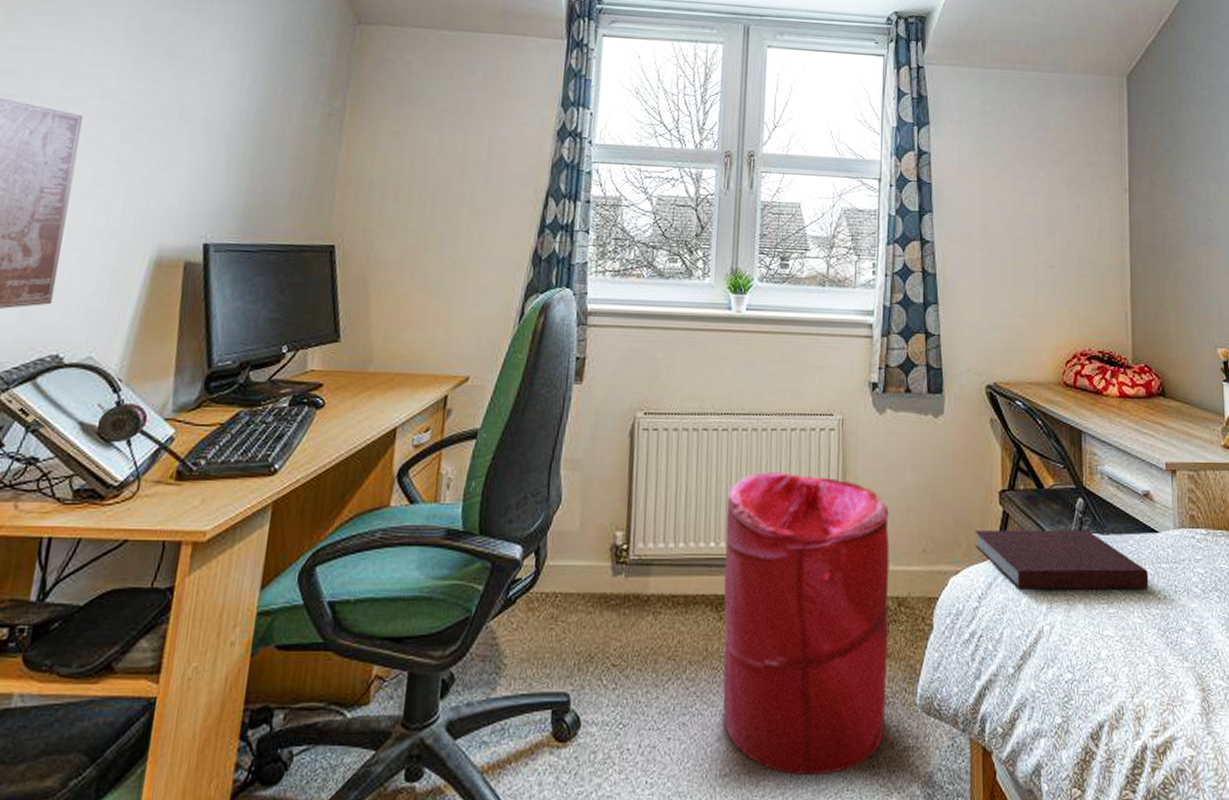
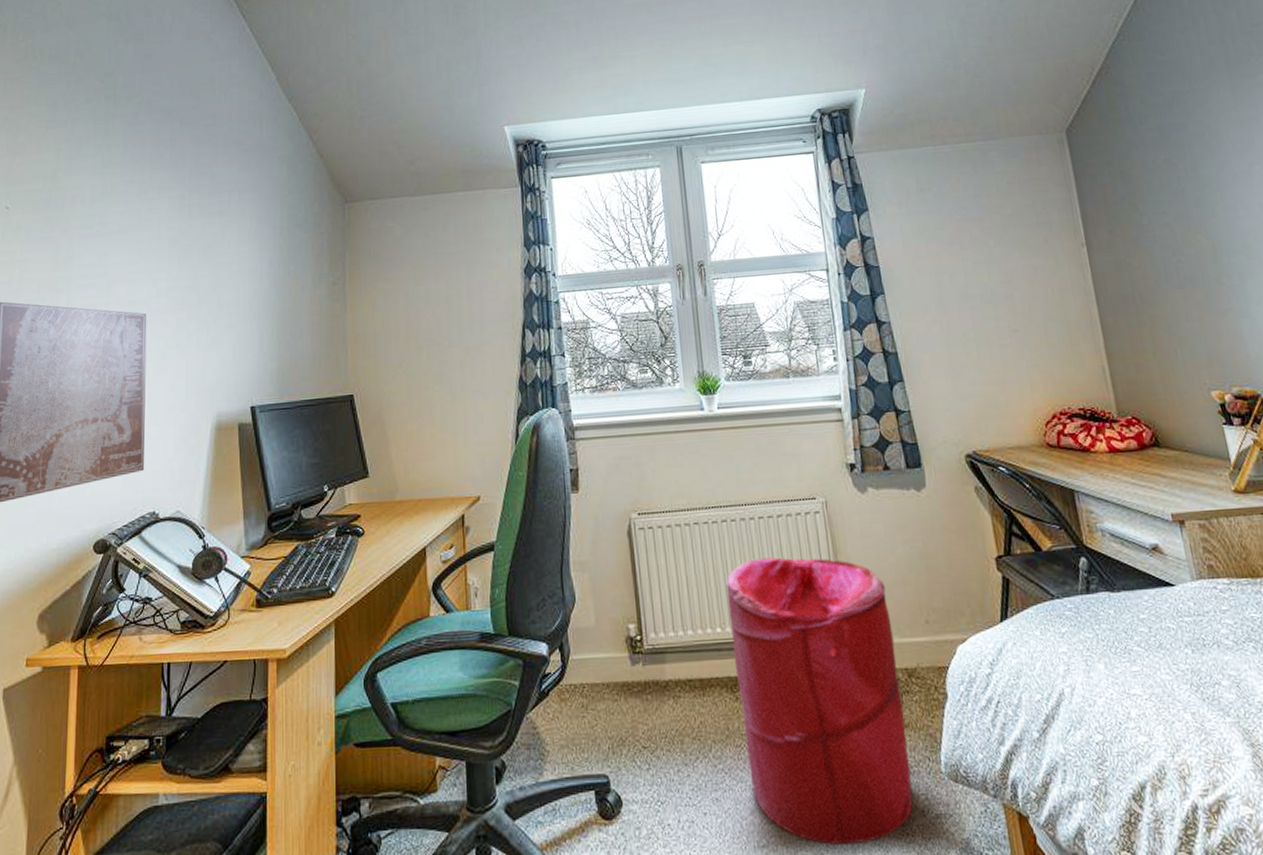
notebook: present [974,529,1149,590] -> none [976,589,1173,653]

